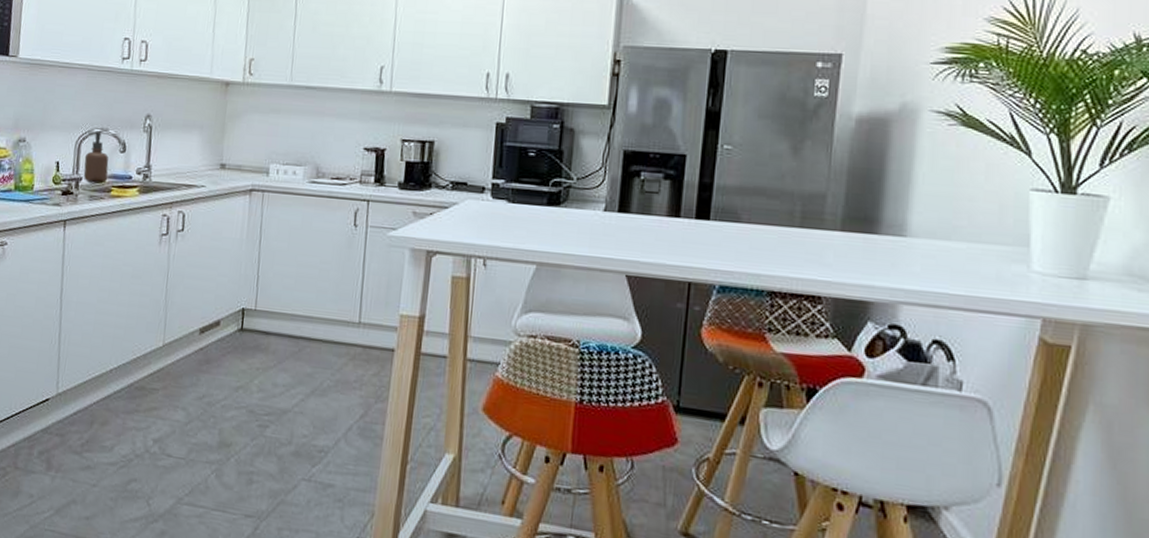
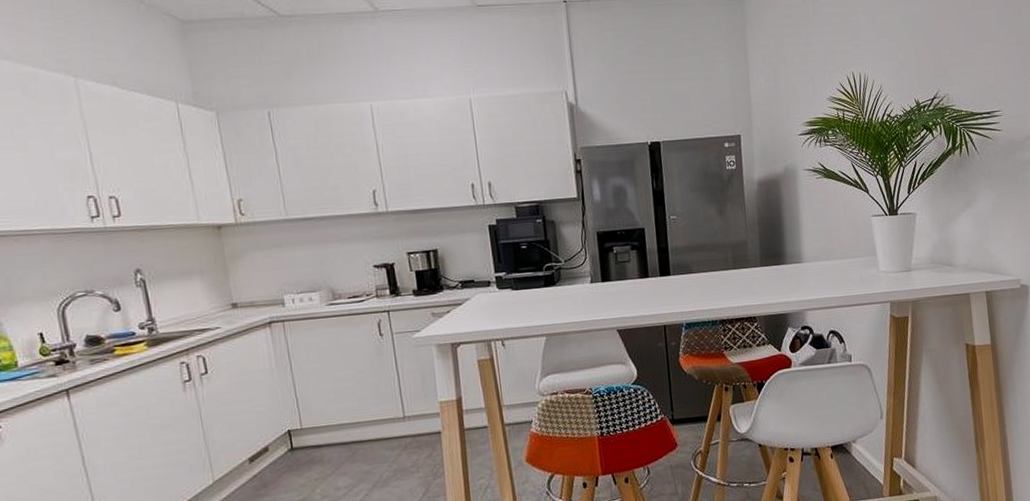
soap dispenser: present [83,131,109,183] -> none [71,294,106,347]

